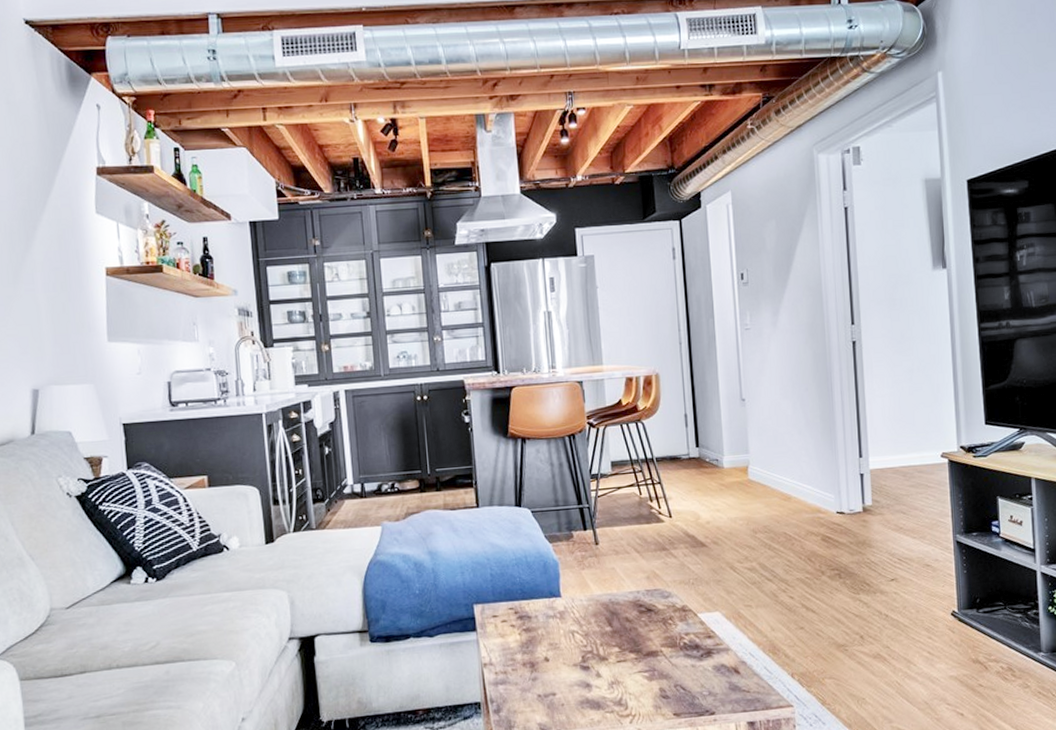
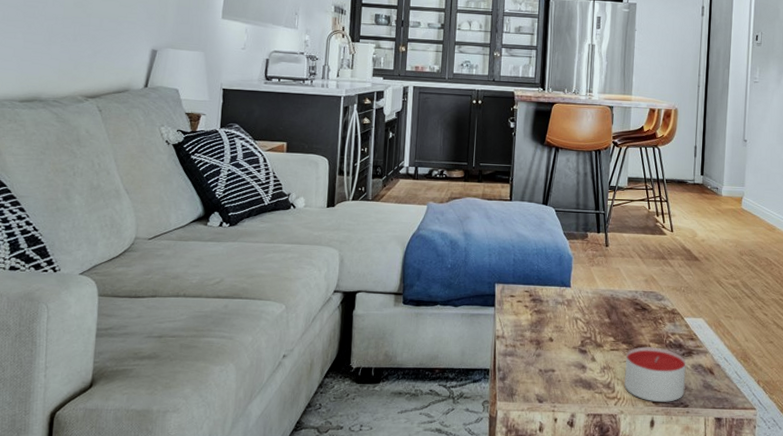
candle: none [636,652,709,714] -> present [624,346,687,402]

